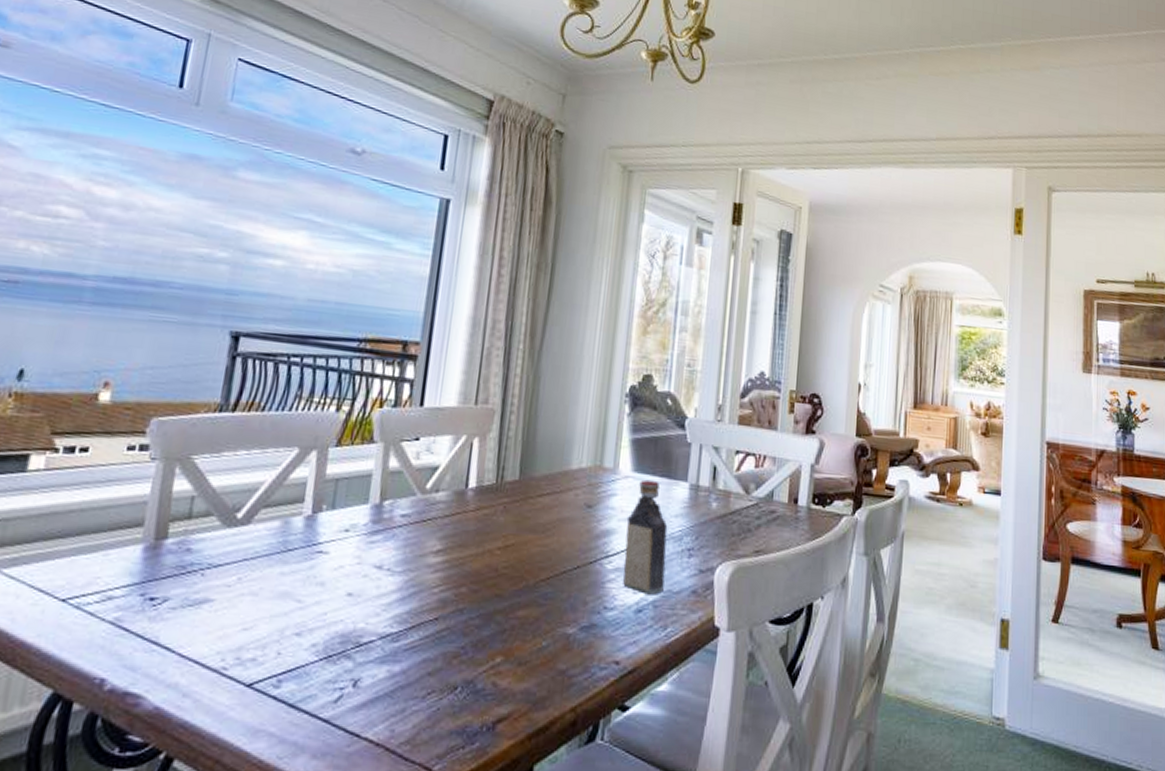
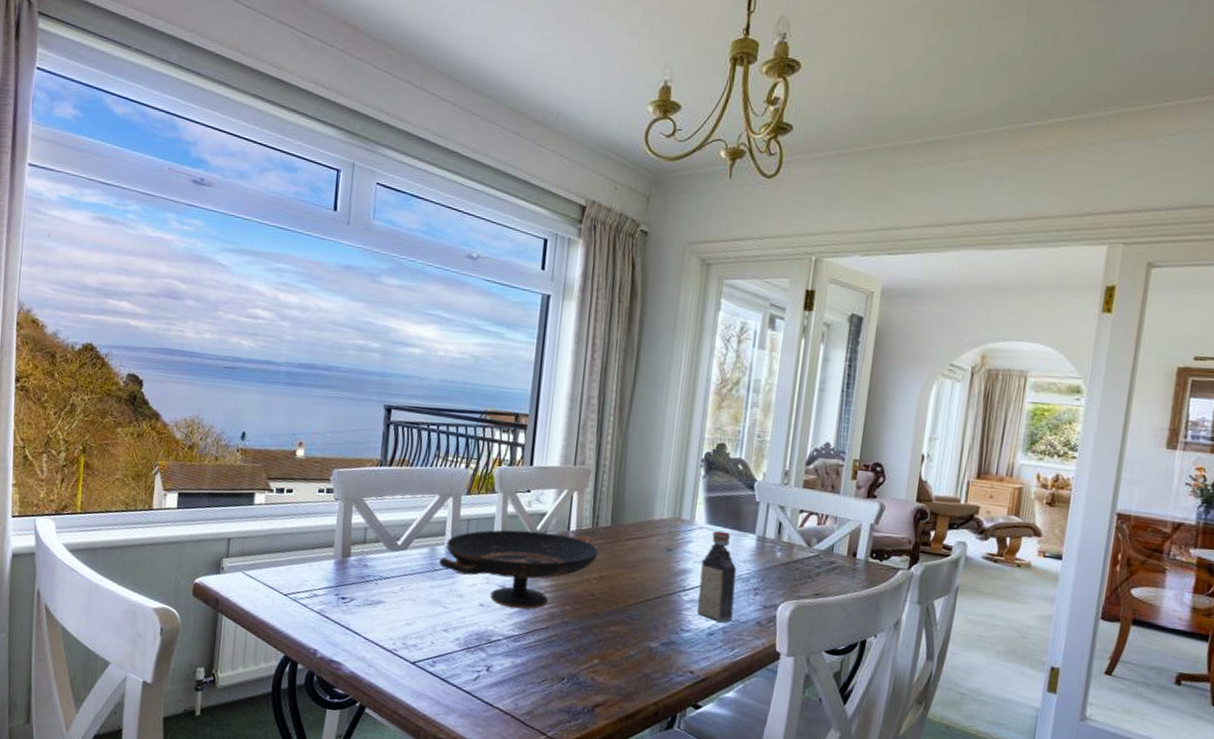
decorative bowl: none [294,490,504,596] -> present [439,529,599,609]

